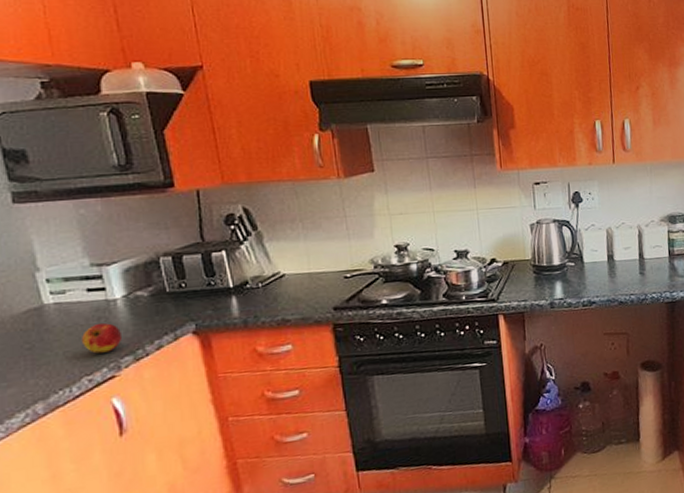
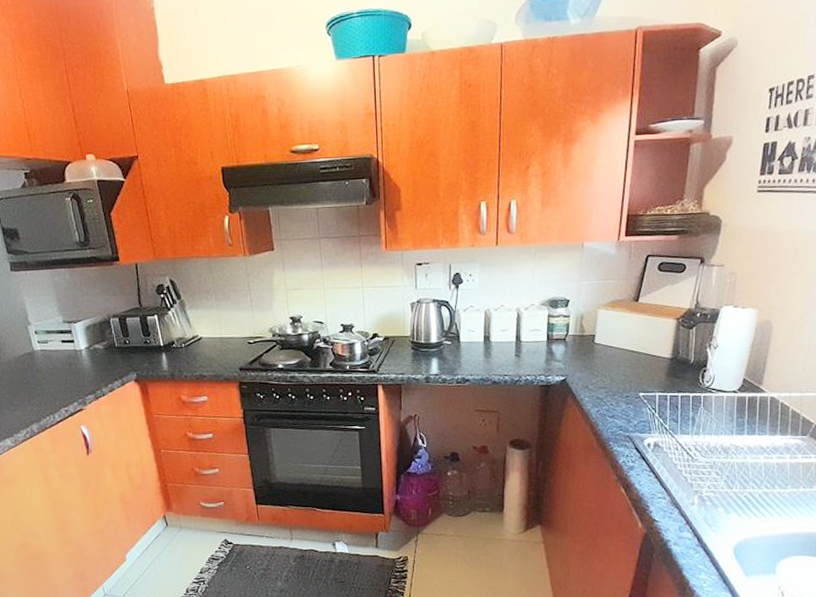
apple: present [82,323,121,354] -> none [60,368,86,391]

